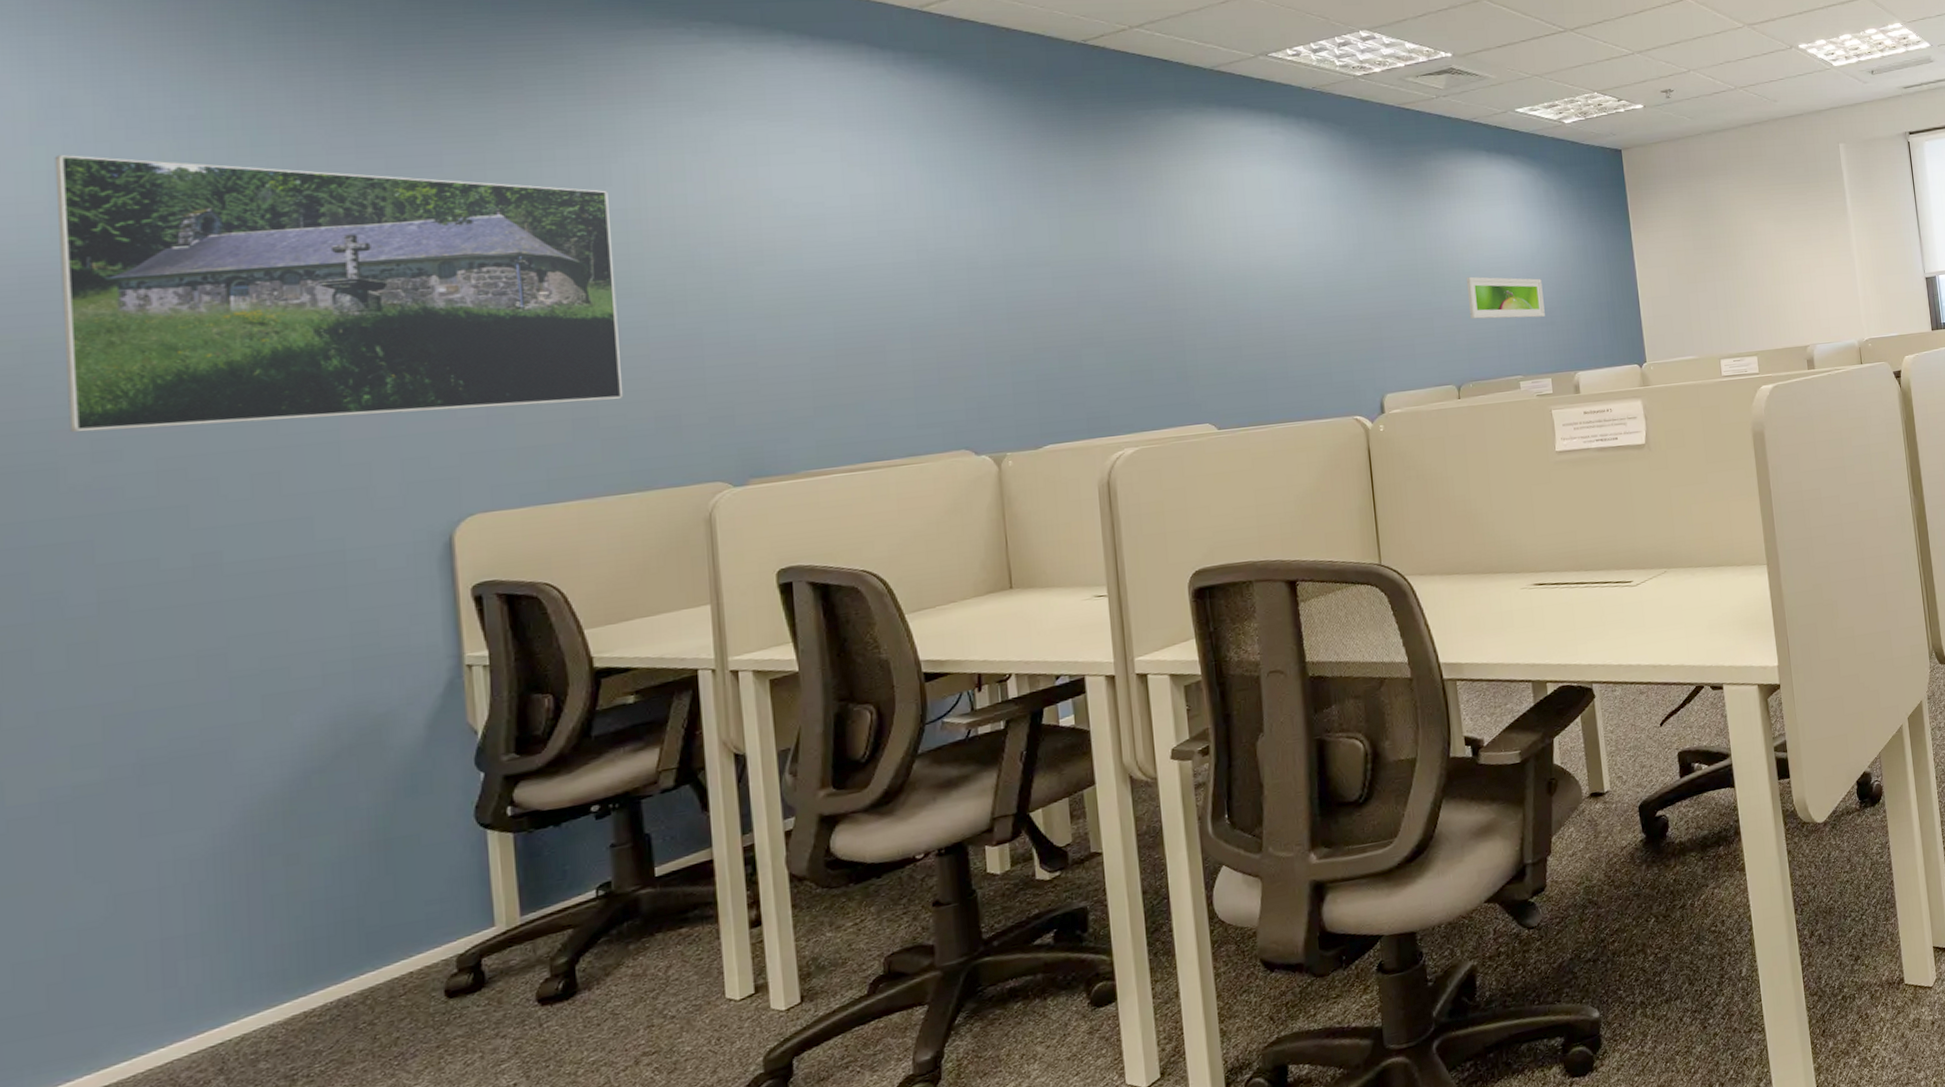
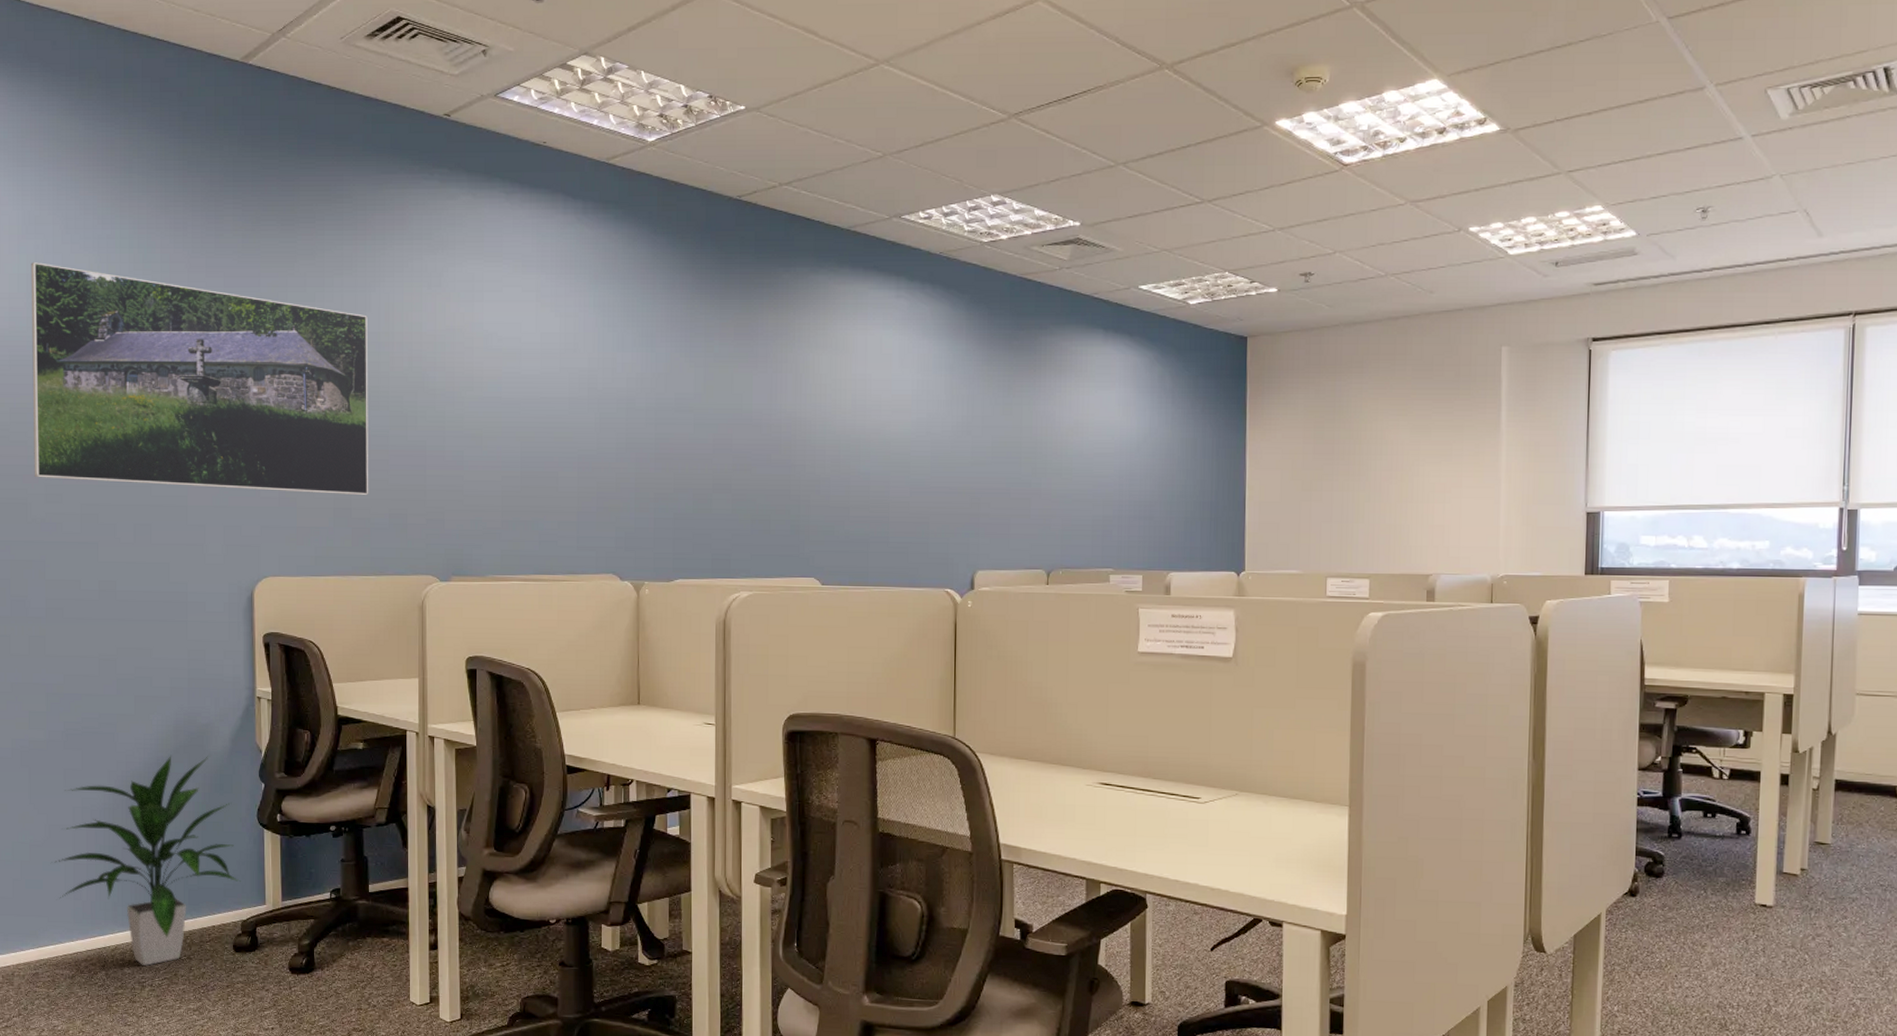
indoor plant: none [119,751,453,1053] -> present [51,754,241,967]
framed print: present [1466,276,1545,319] -> none [1067,460,1145,510]

